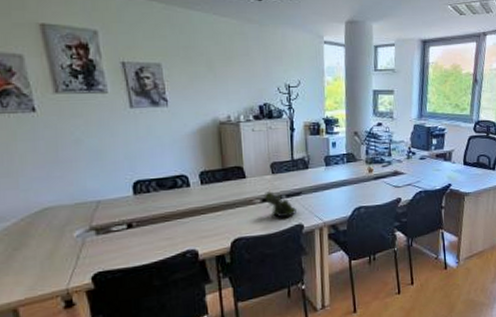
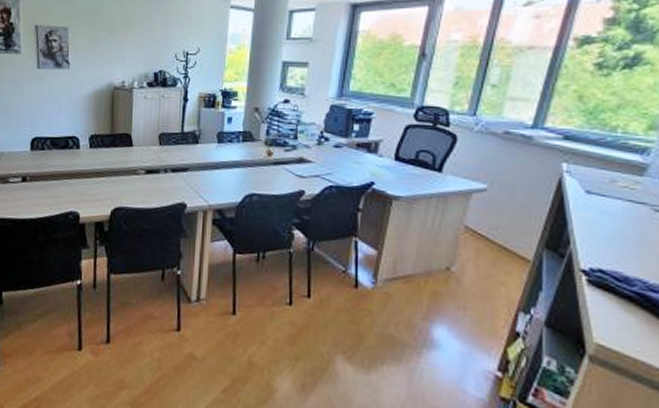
succulent plant: present [263,190,296,218] -> none [148,162,181,193]

